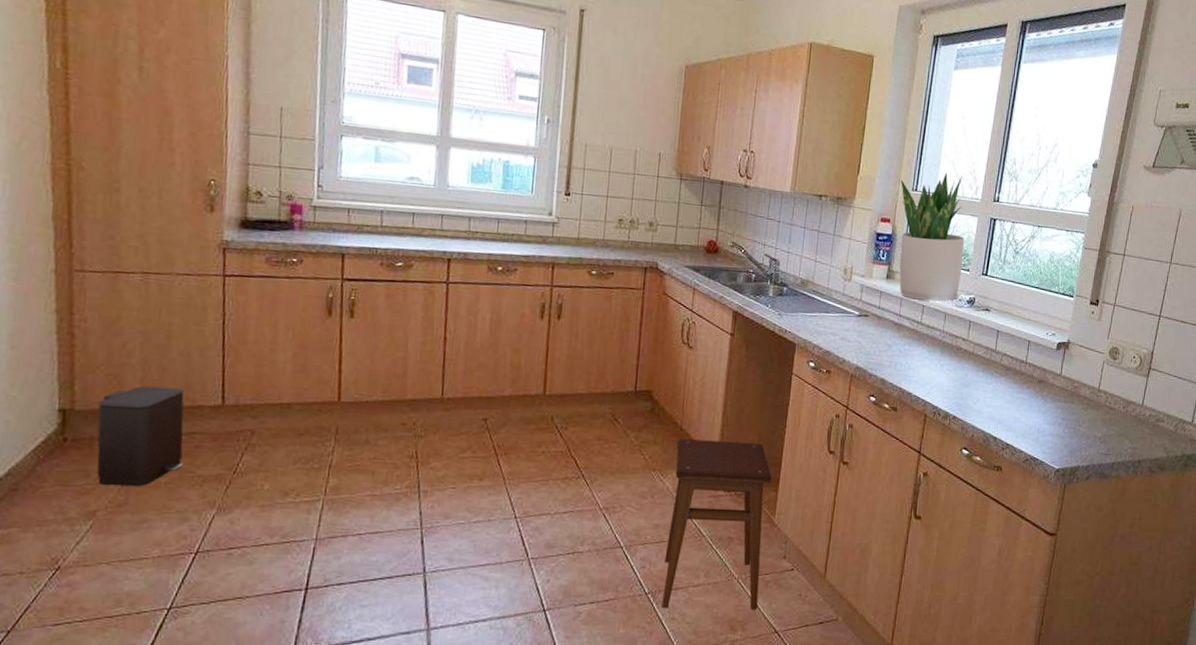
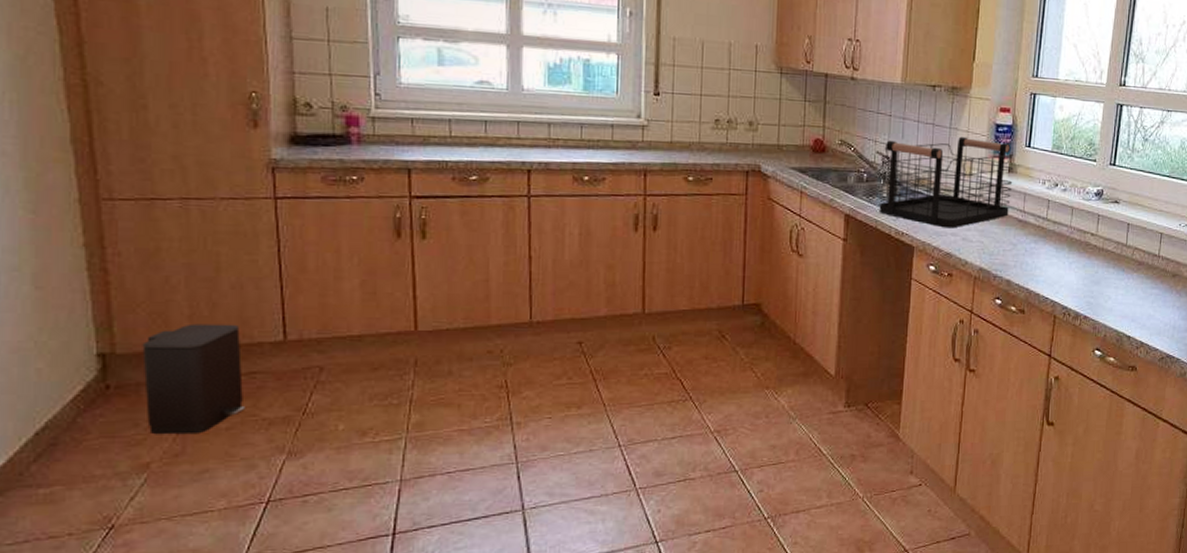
stool: present [662,439,772,610] -> none [783,354,894,533]
dish rack: none [764,243,893,328] -> present [879,136,1014,228]
planter: present [899,173,964,302] -> none [1019,56,1090,196]

